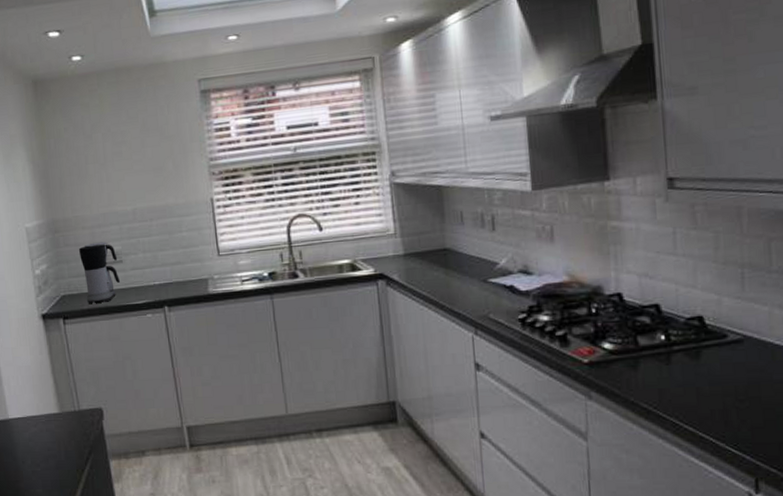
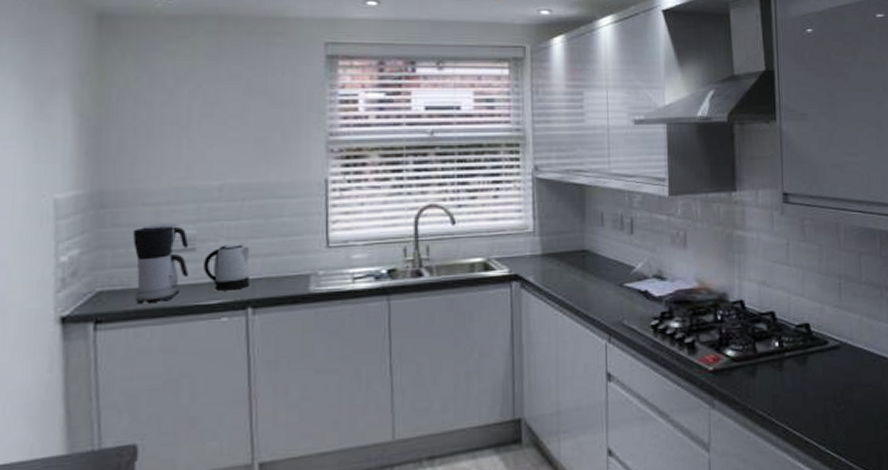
kettle: none [129,255,164,293] -> present [204,243,250,291]

